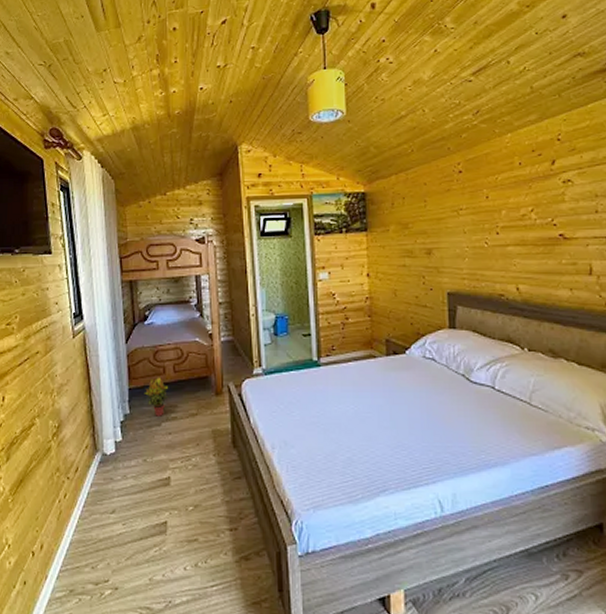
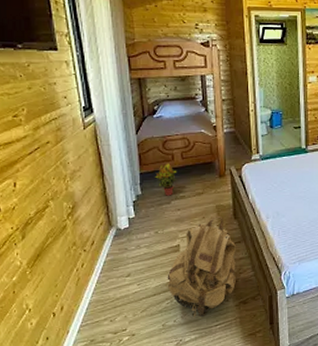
backpack: none [155,444,237,574] -> present [167,216,237,318]

